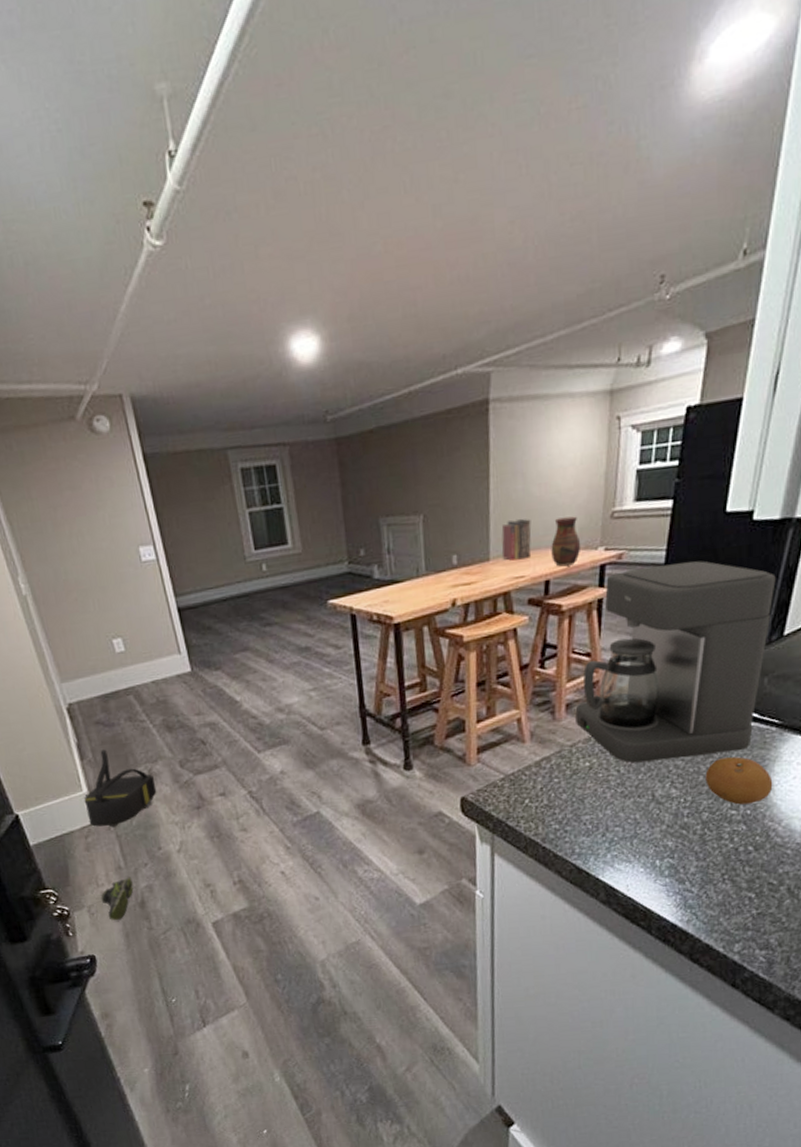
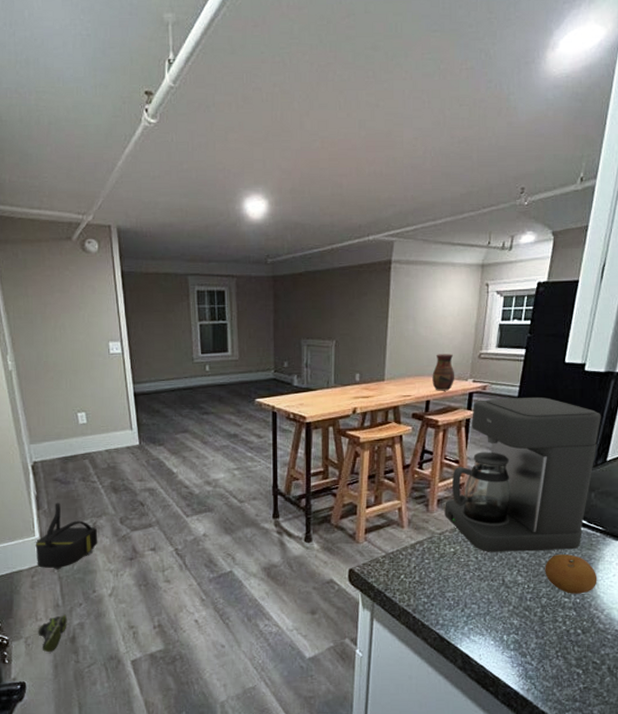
books: present [501,518,532,561] -> none [394,351,418,383]

